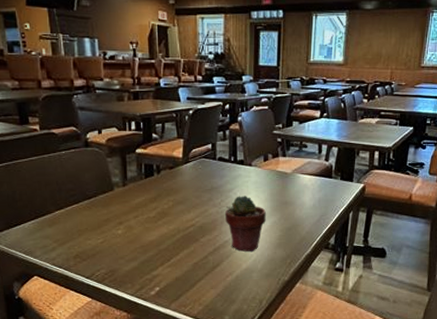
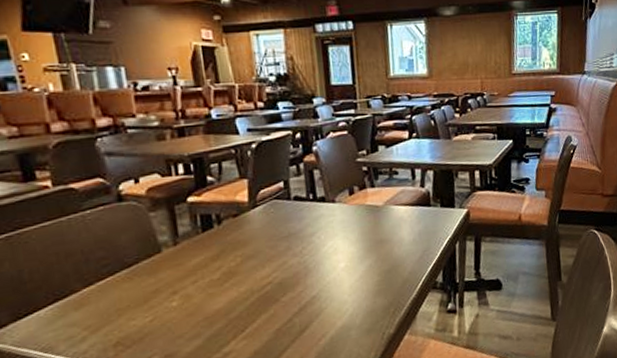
potted succulent: present [224,196,266,252] -> none [308,238,360,307]

